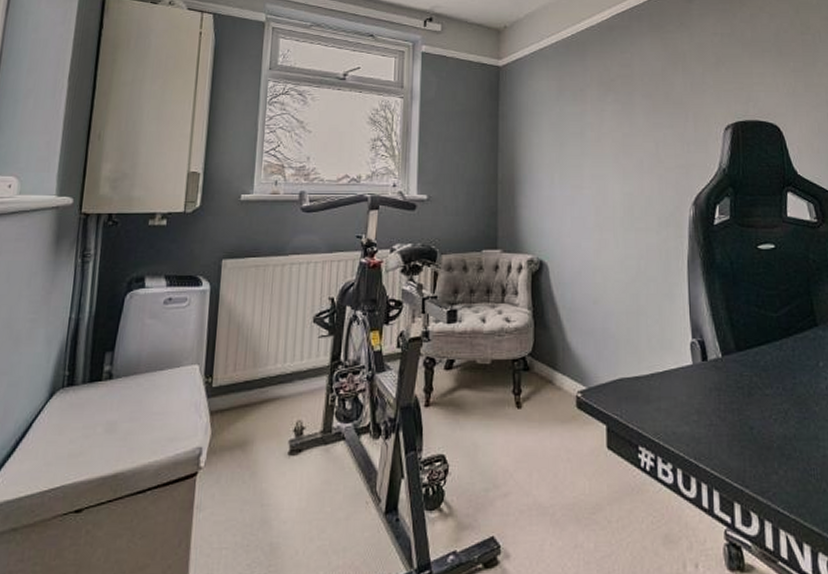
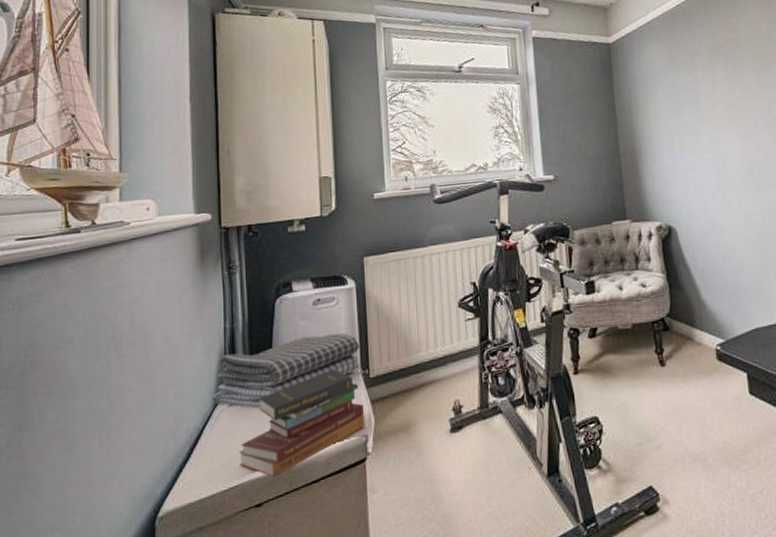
towel: none [46,336,207,407] -> present [212,333,360,409]
books: none [65,374,202,483] -> present [239,369,365,478]

